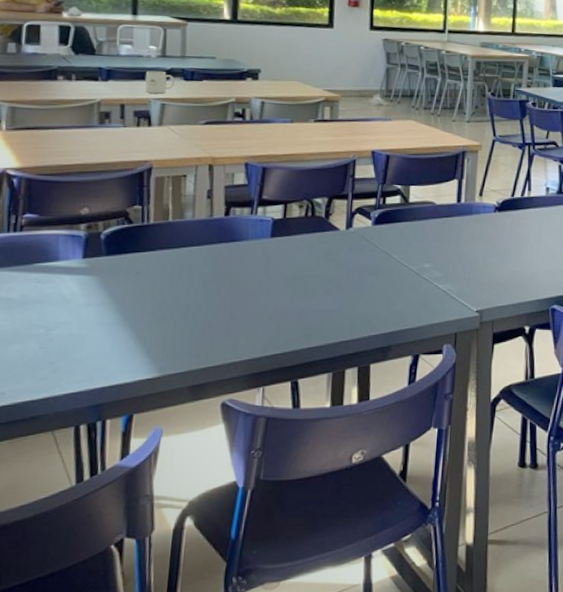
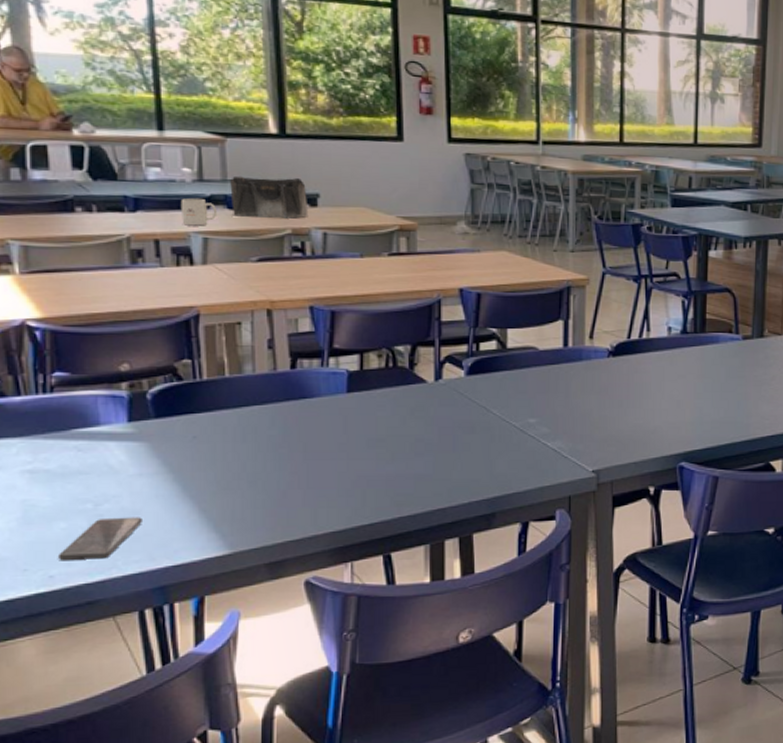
smartphone: none [9,342,86,378] -> present [57,517,142,560]
saddlebag: none [185,53,251,90] -> present [230,175,309,219]

